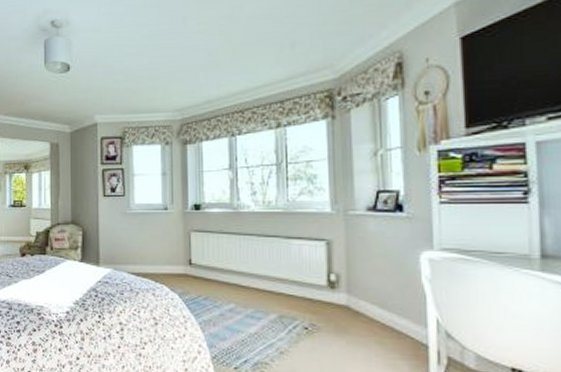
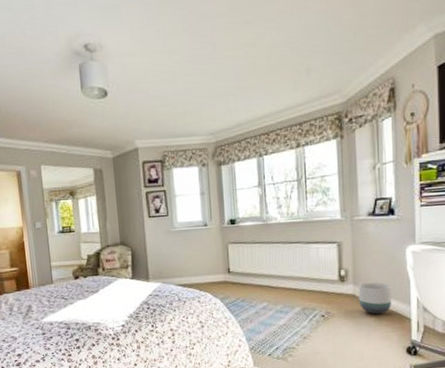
planter: none [353,292,401,335] -> present [358,282,392,315]

